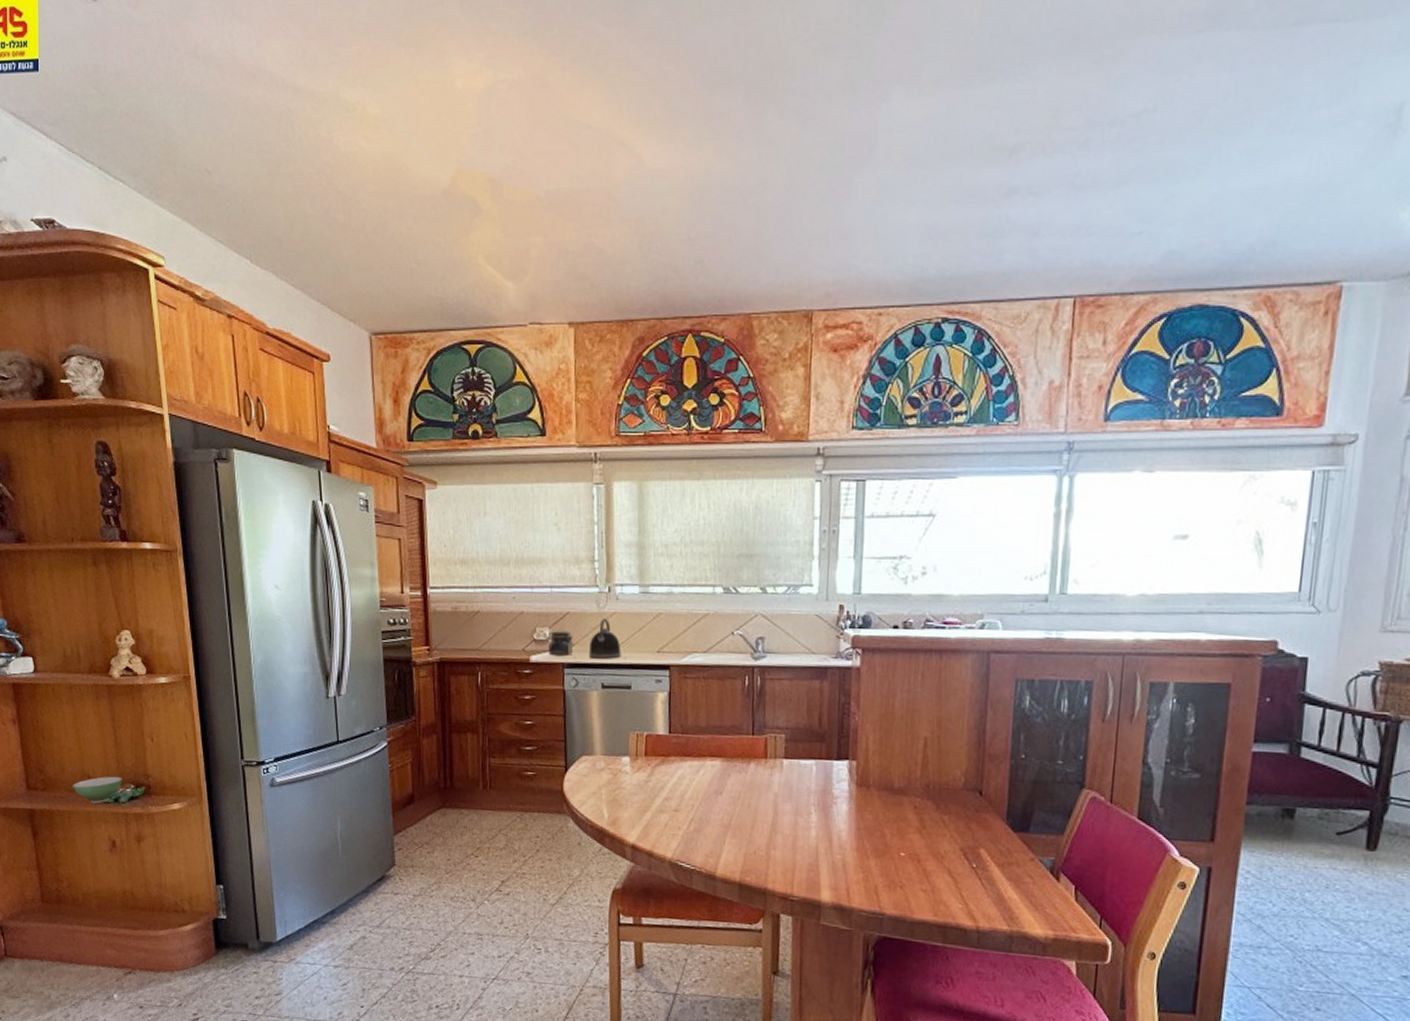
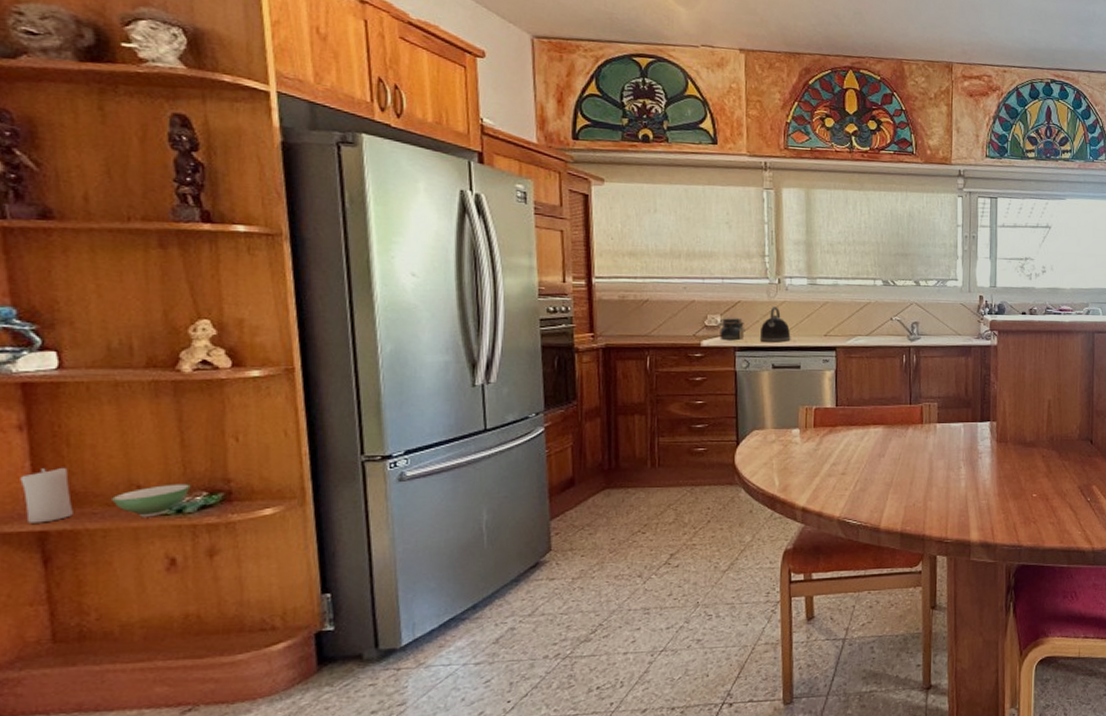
candle: none [16,756,49,802] -> present [20,467,73,523]

